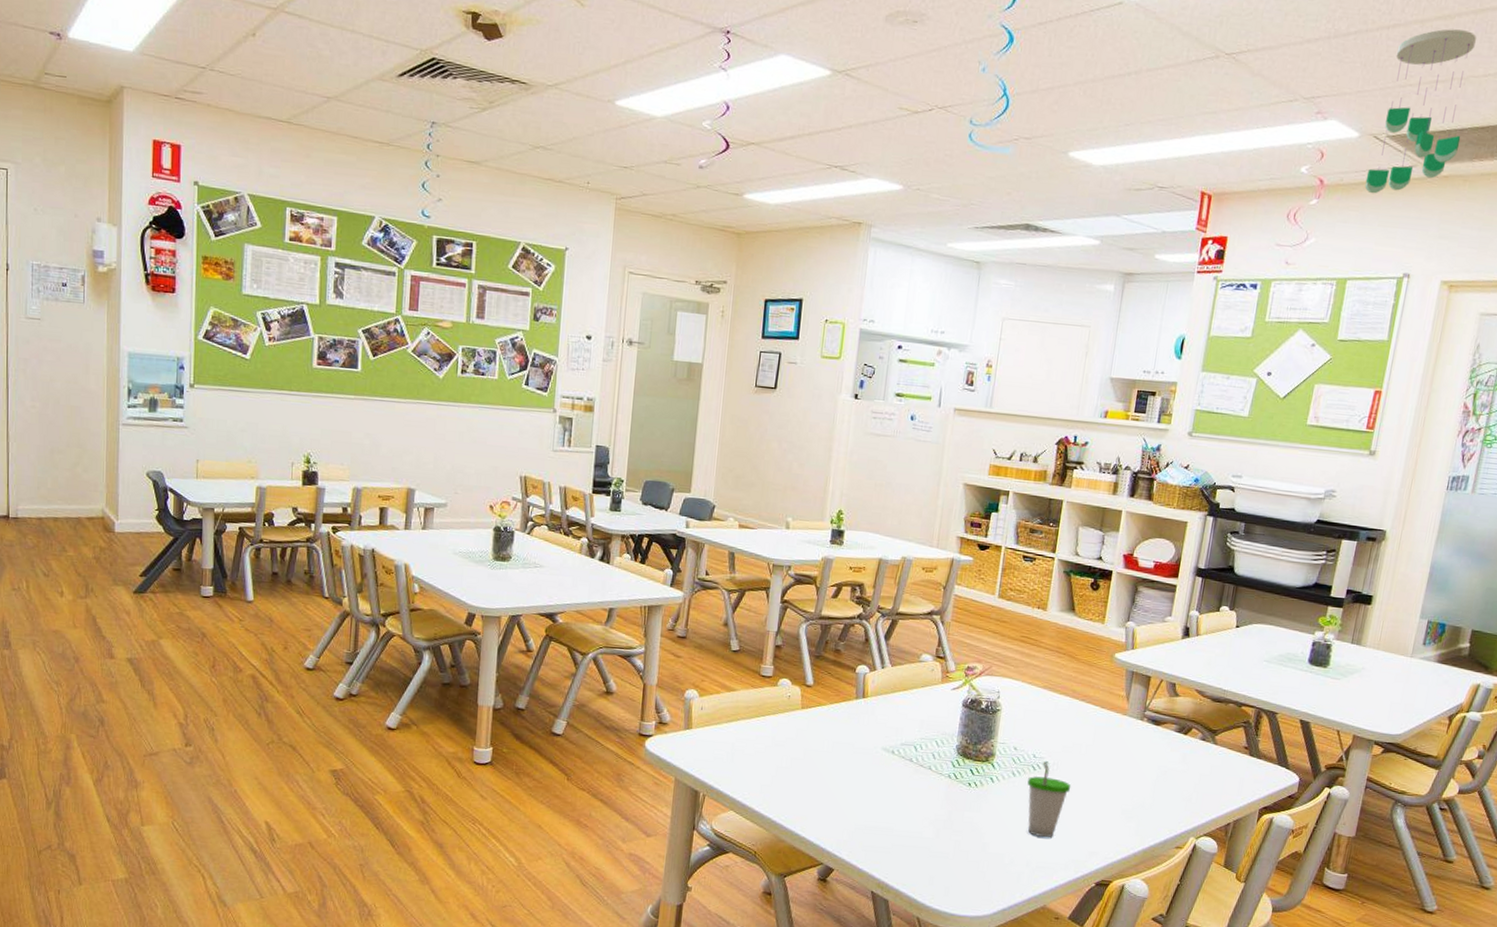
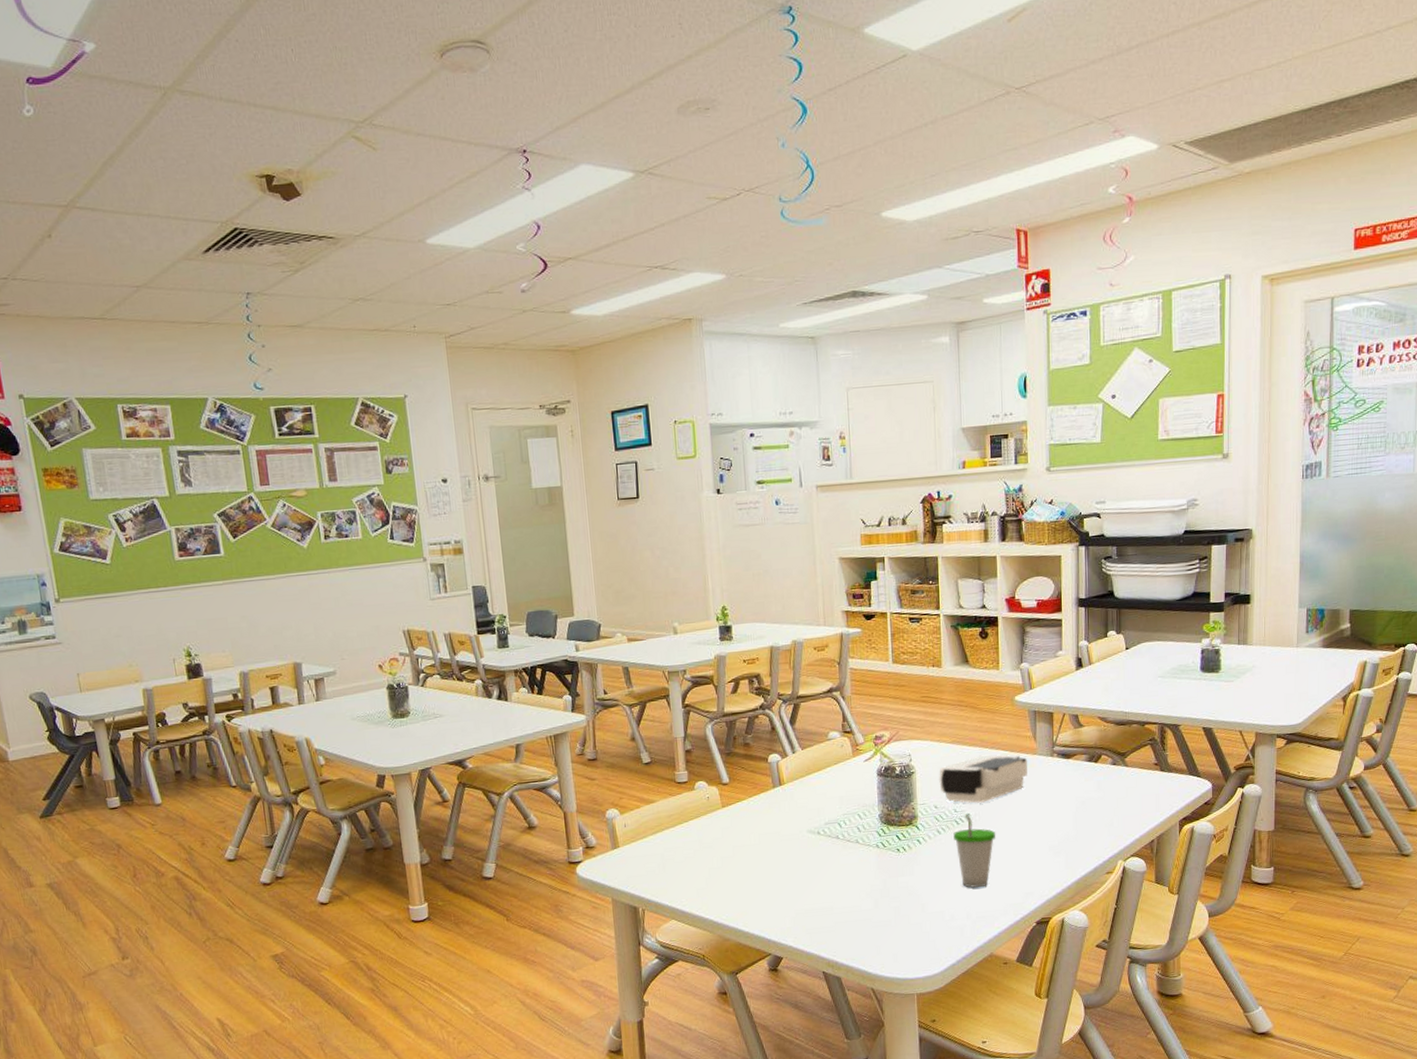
tissue box: none [1022,705,1117,754] -> present [938,754,1028,803]
ceiling mobile: present [1364,29,1476,194] -> none [1172,25,1256,202]

